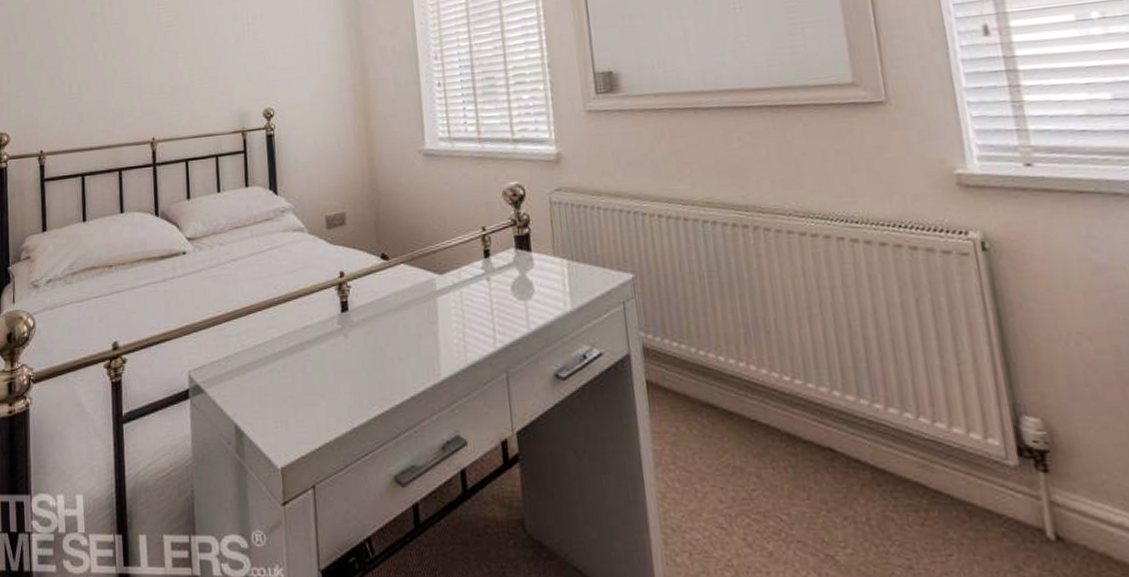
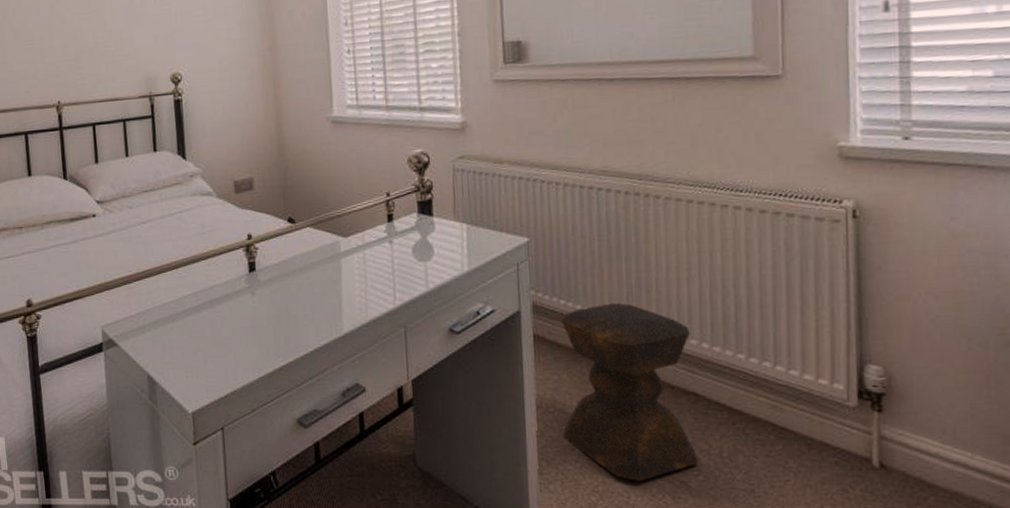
stool: none [675,345,844,554] -> present [562,303,698,481]

